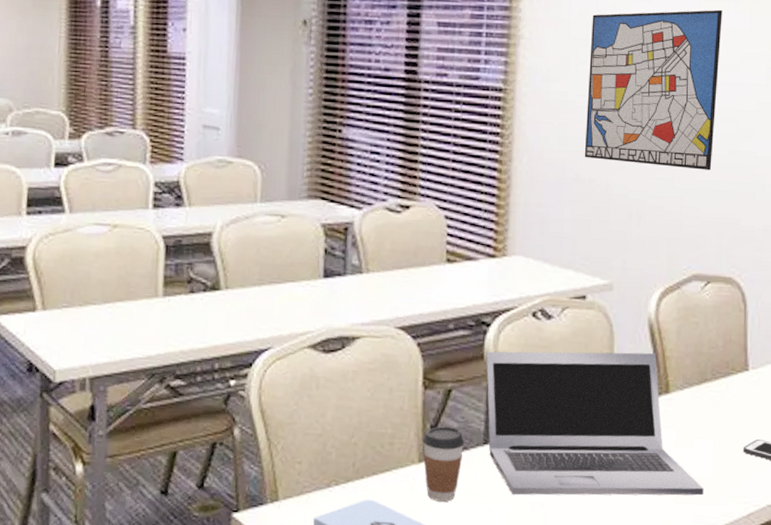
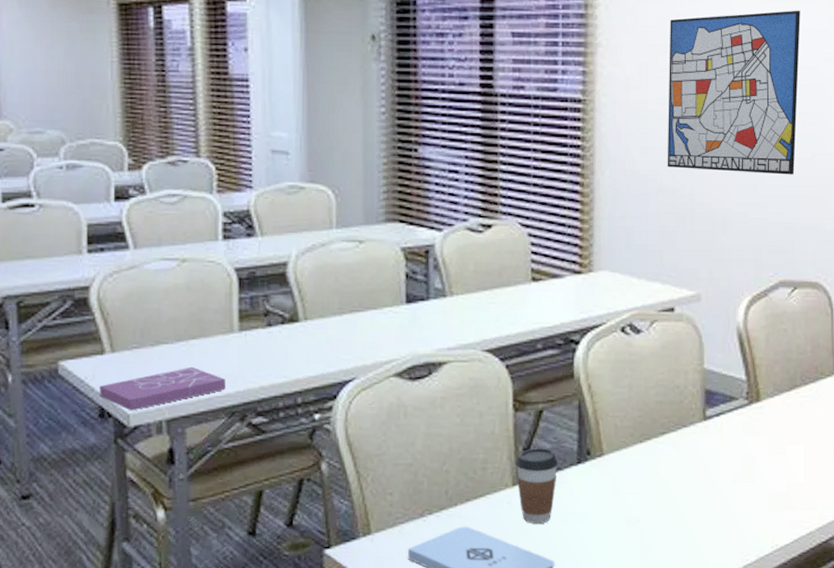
book: none [29,327,148,367] -> present [99,366,225,411]
laptop: present [486,351,704,496] -> none [576,363,797,513]

